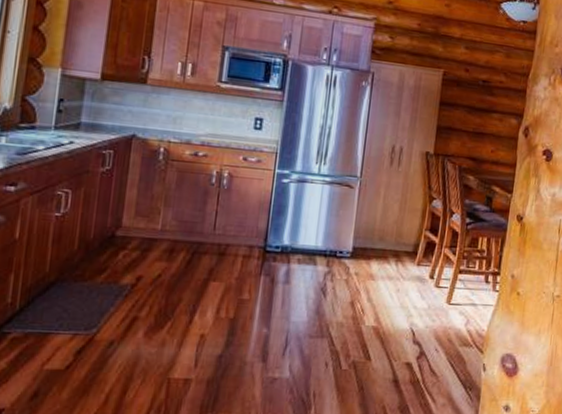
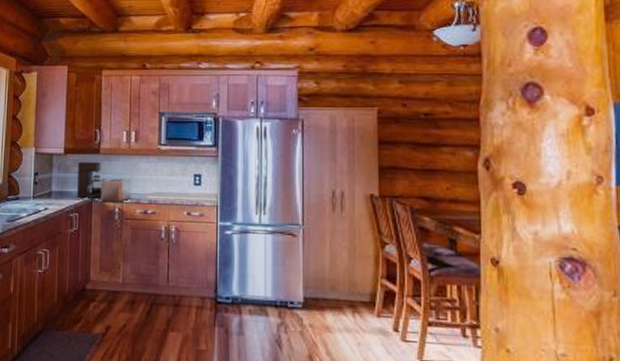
coffee maker: none [112,90,152,136] -> present [76,161,106,199]
toaster: none [142,113,182,143] -> present [100,177,132,203]

